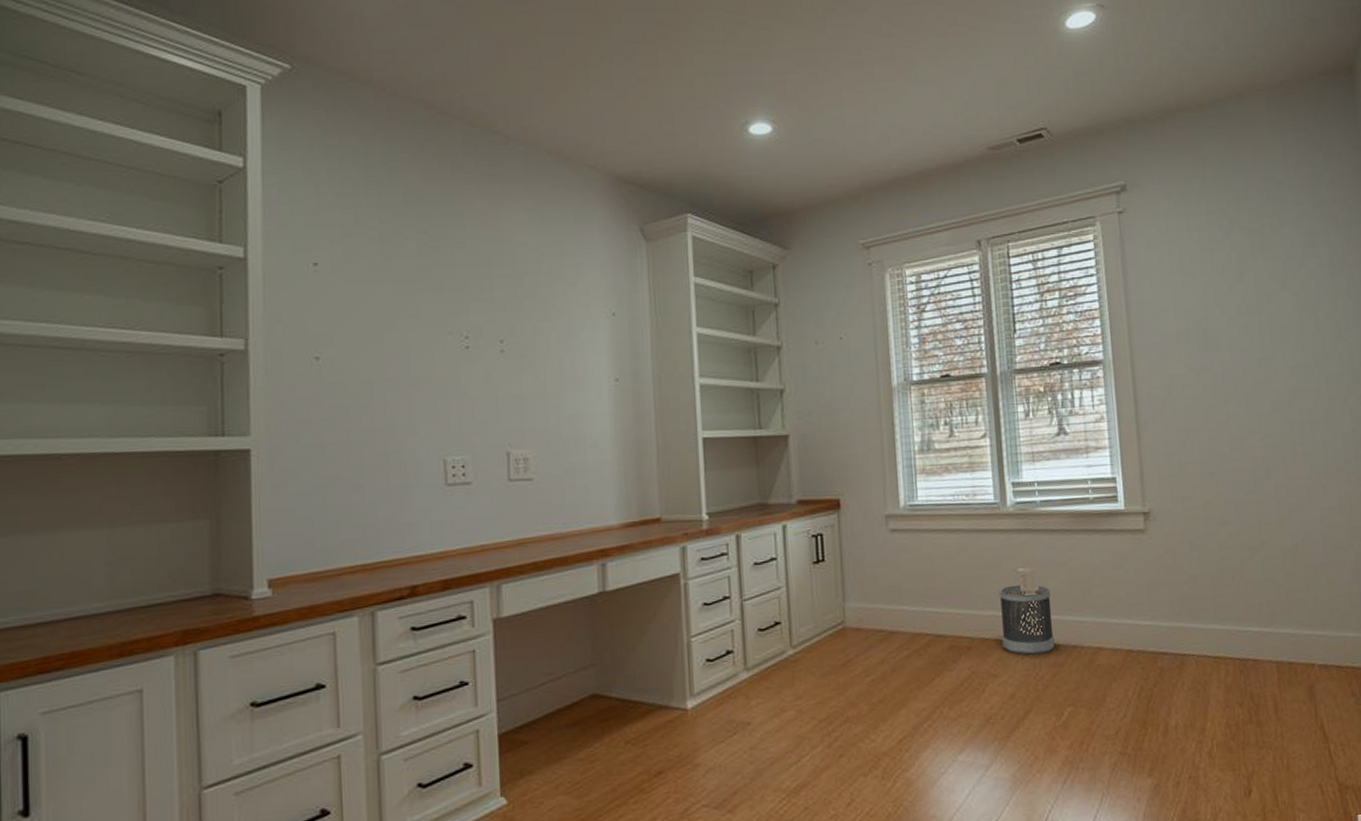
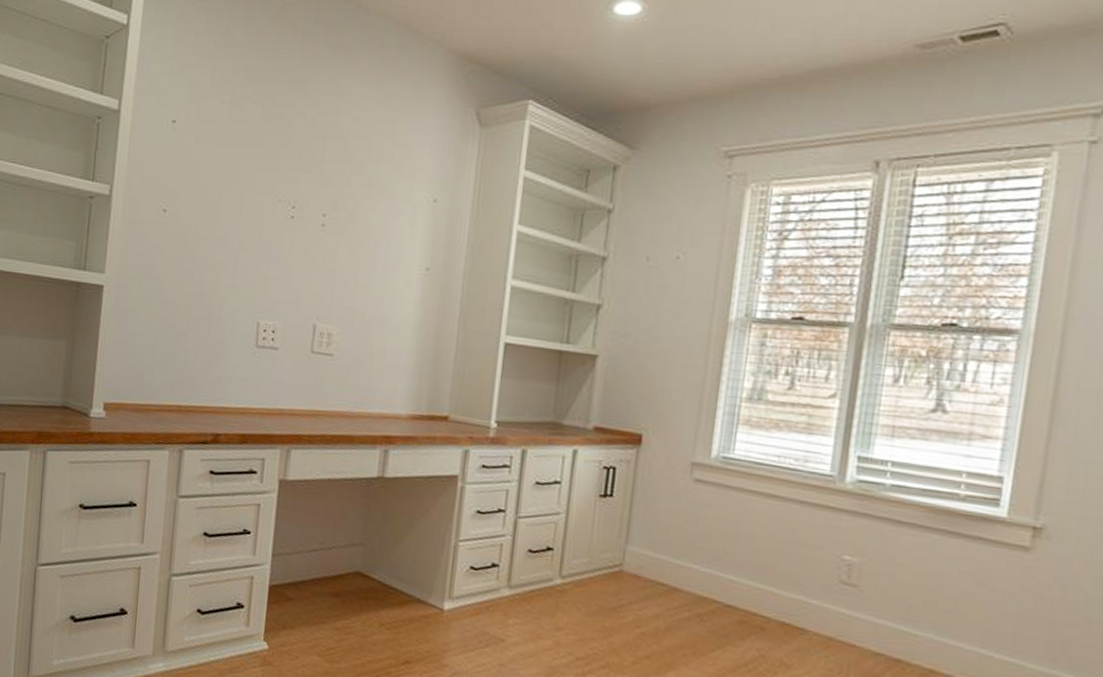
wastebasket: present [998,584,1055,655] -> none [805,572,880,659]

